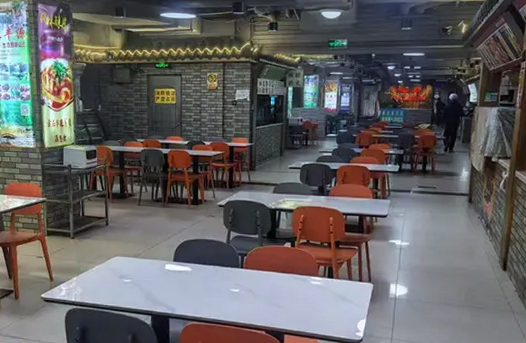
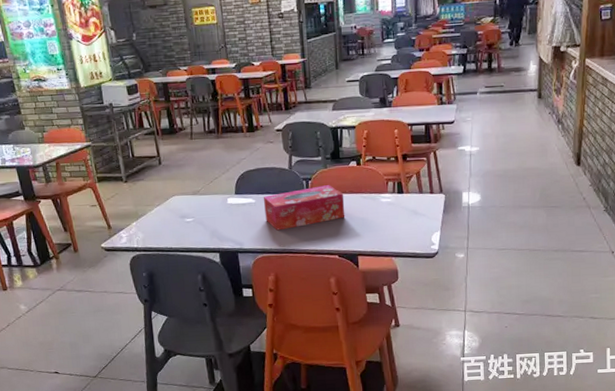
tissue box: none [199,262,276,301] -> present [263,185,345,231]

